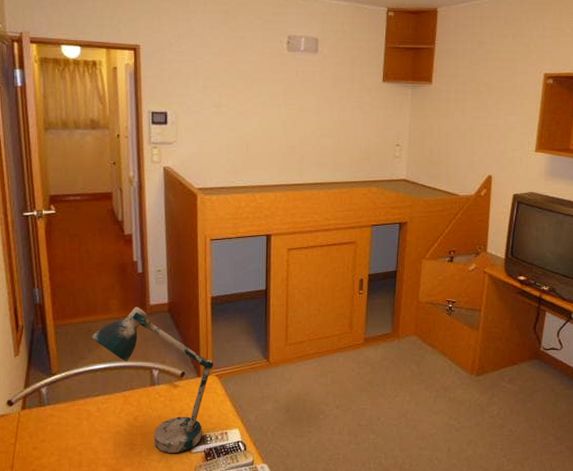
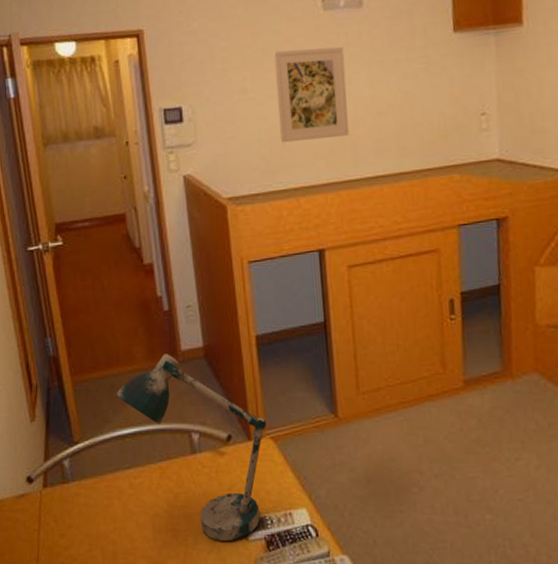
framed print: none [245,77,300,150] -> present [273,46,349,143]

